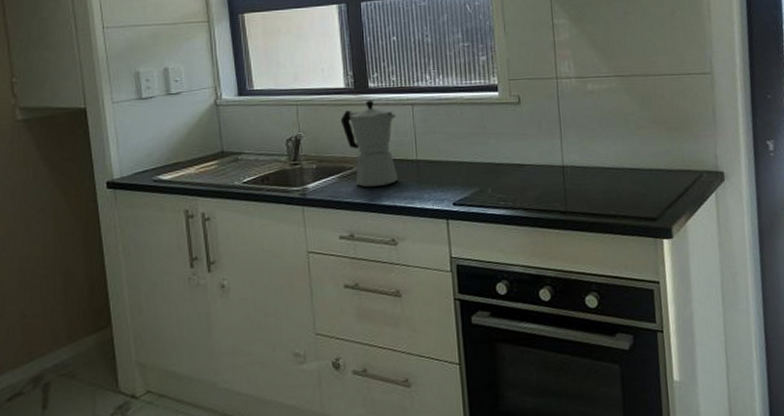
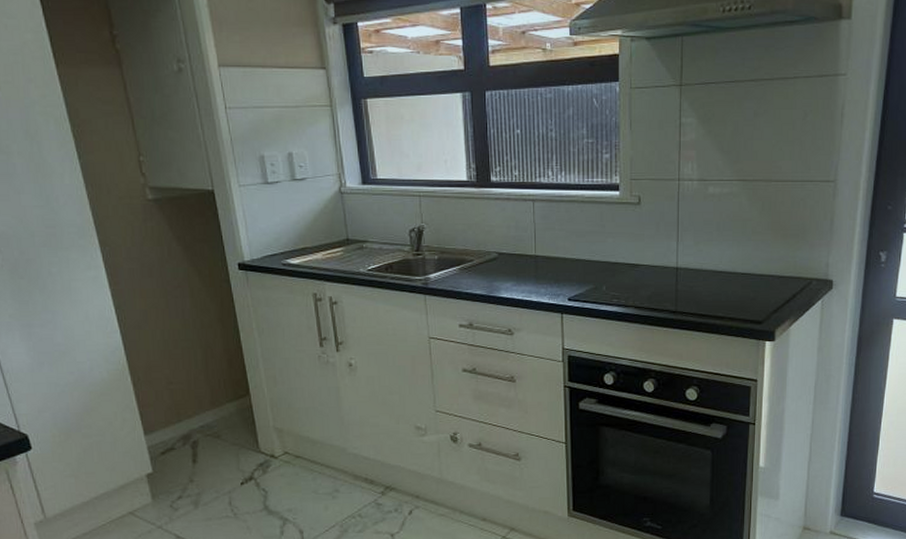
moka pot: present [340,100,398,187] -> none [462,194,517,279]

